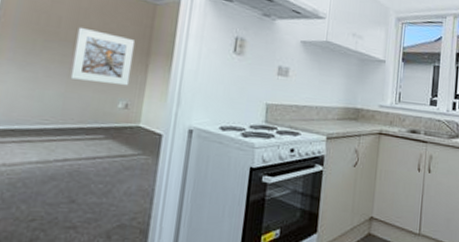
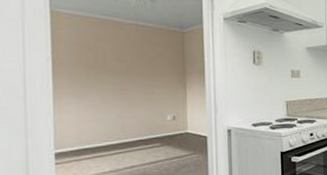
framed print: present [70,27,135,86] -> none [122,59,173,102]

